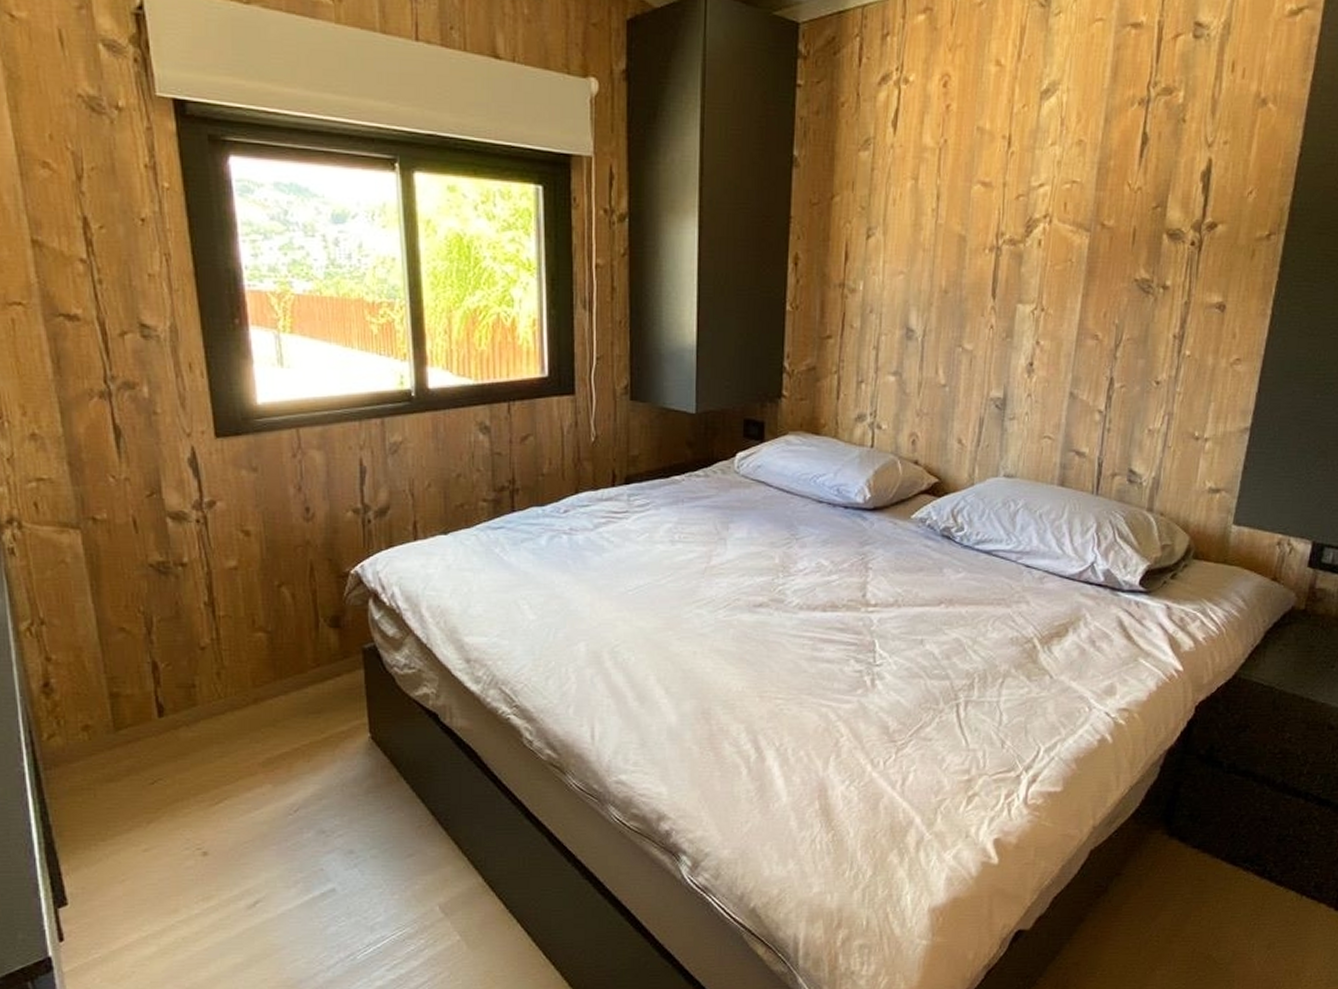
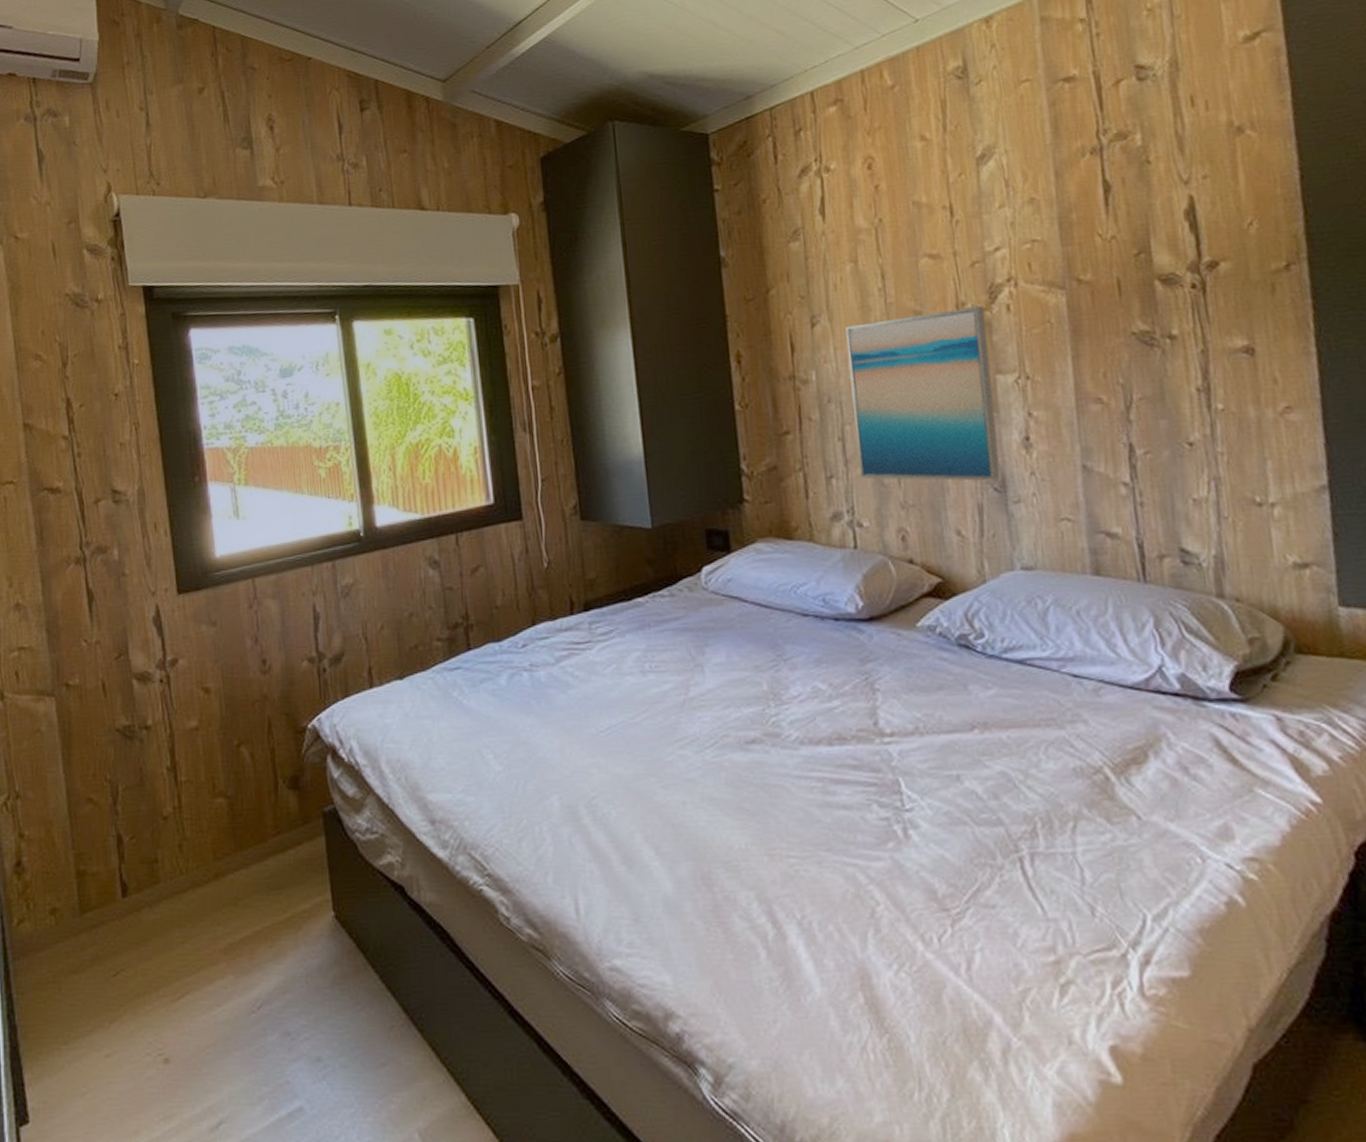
wall art: none [887,237,1019,399] -> present [845,305,1001,482]

